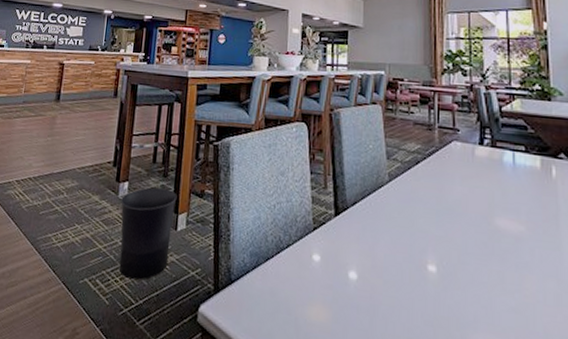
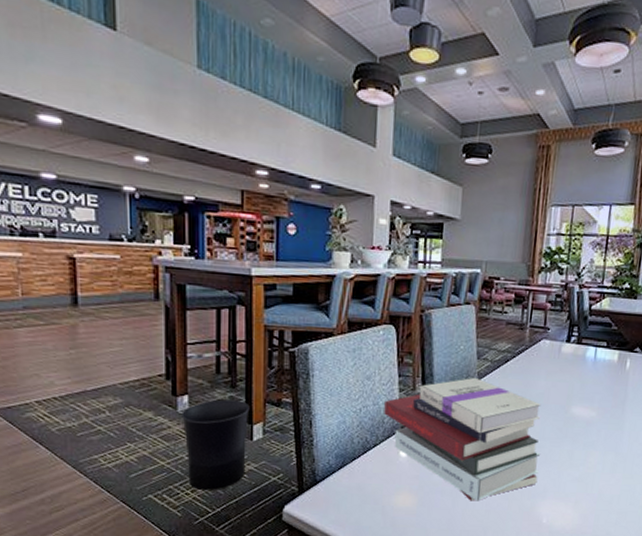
books: none [297,178,466,325] -> present [384,377,542,502]

